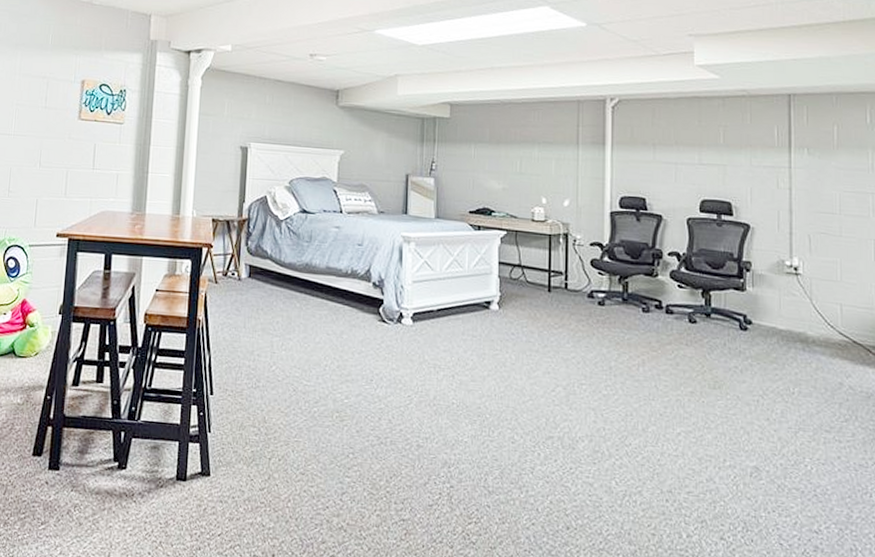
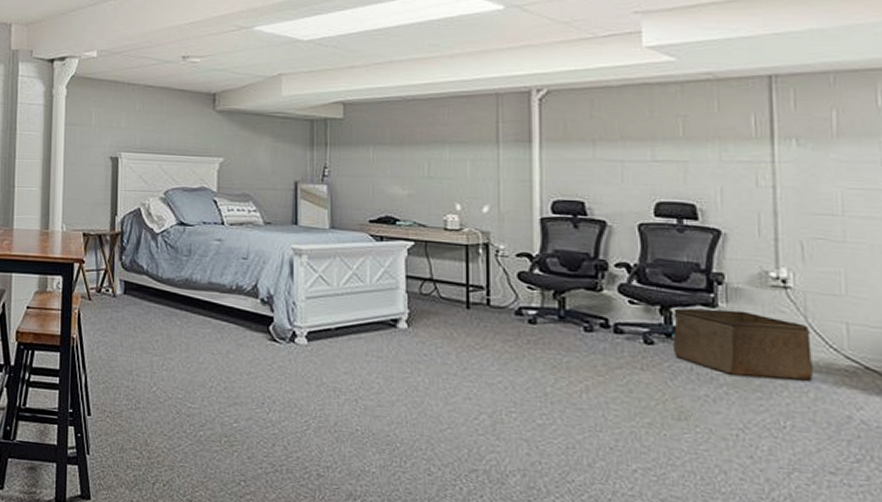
storage bin: none [711,291,815,355] -> present [672,308,813,383]

